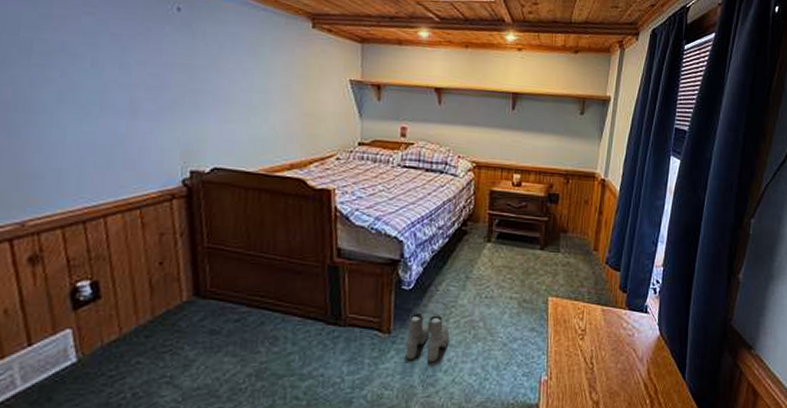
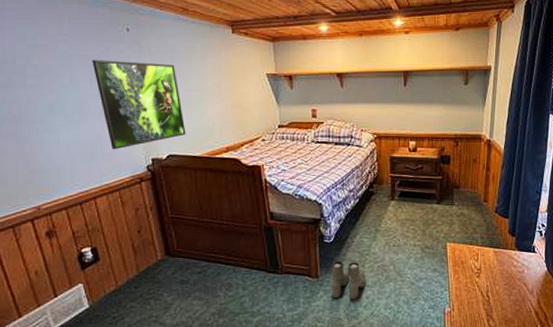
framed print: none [125,40,240,156] -> present [92,59,186,150]

